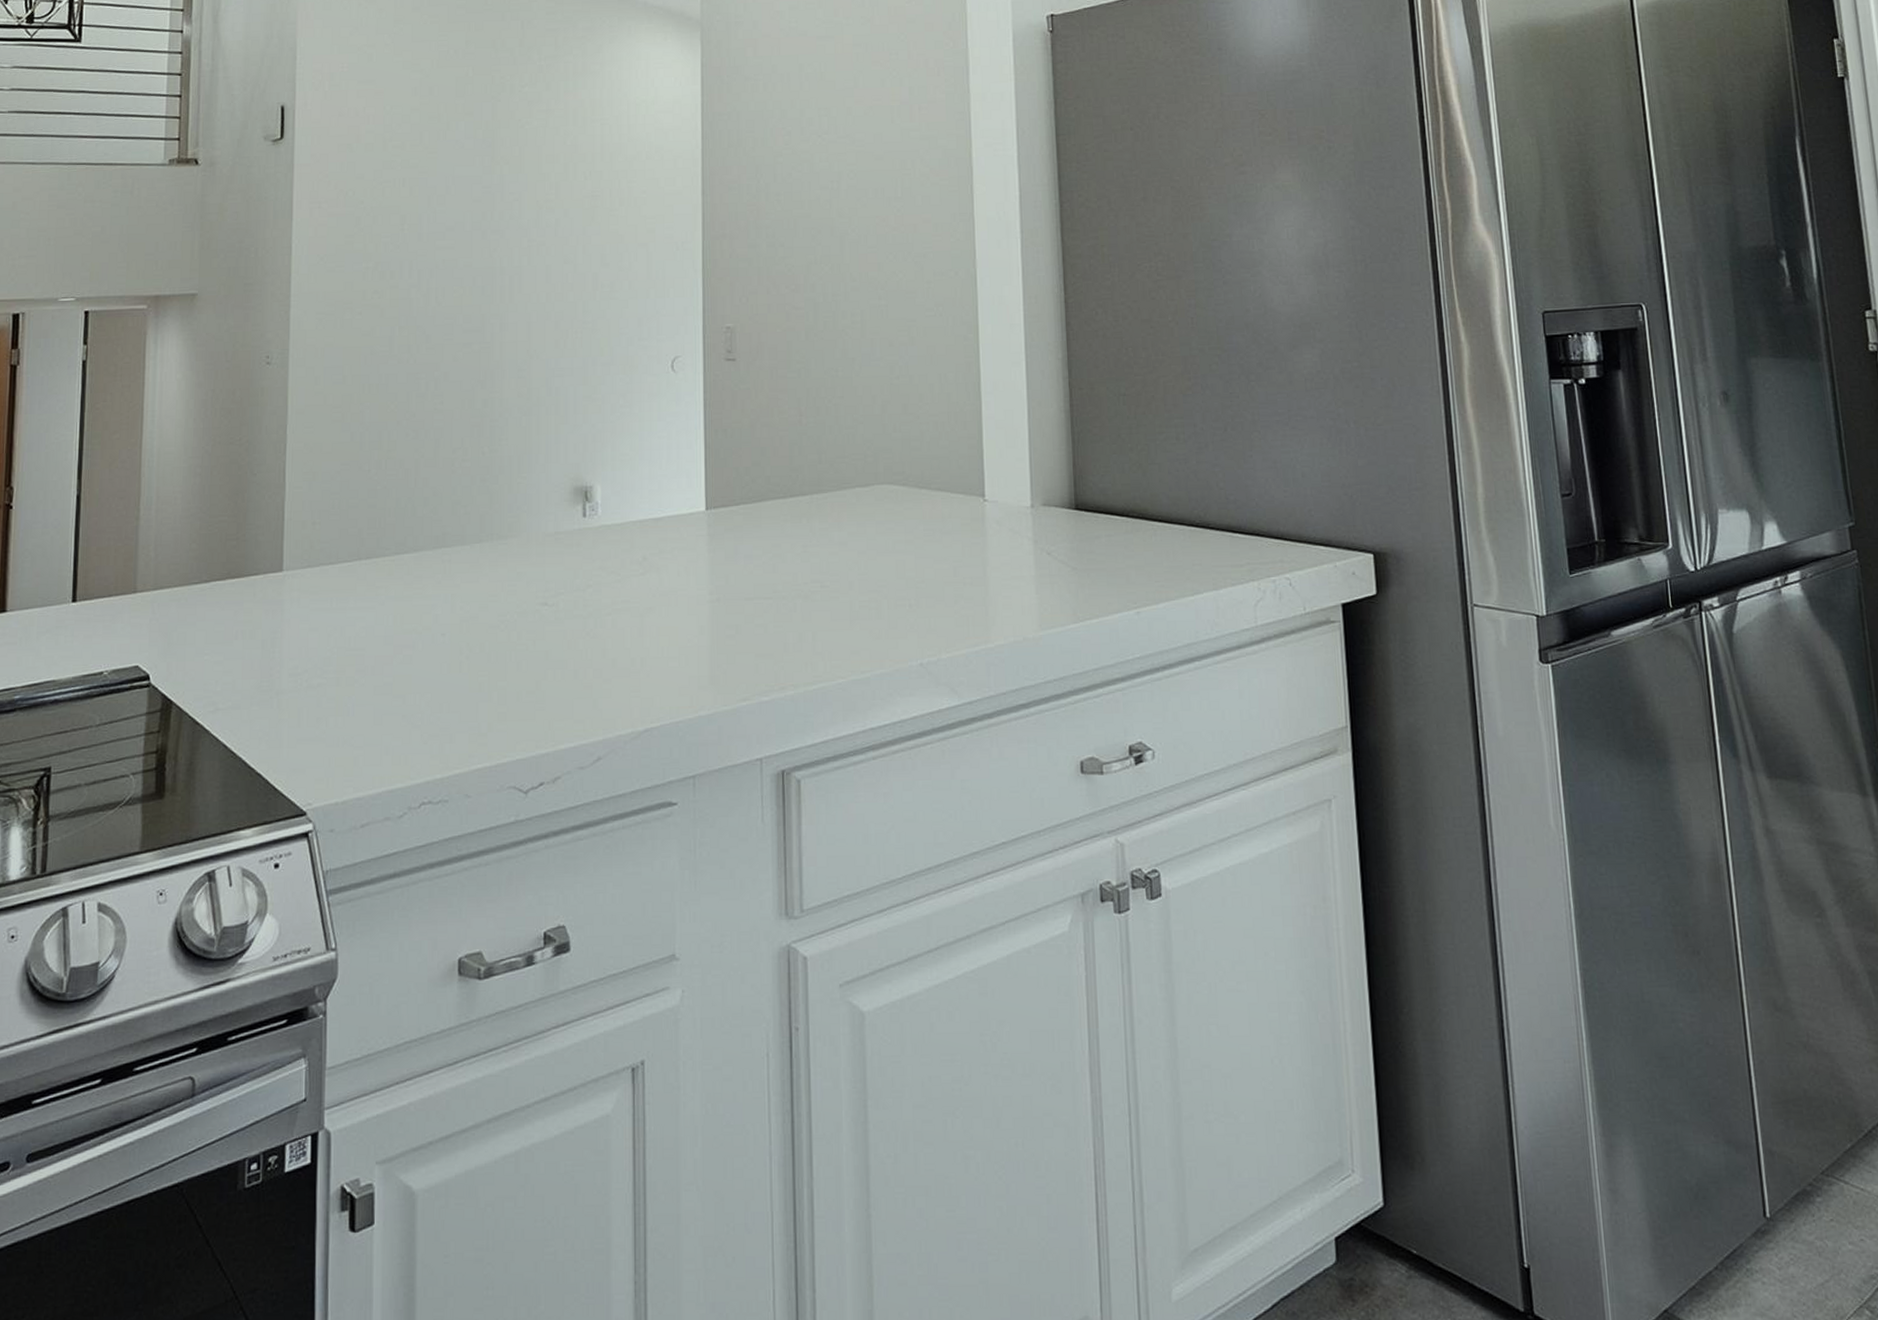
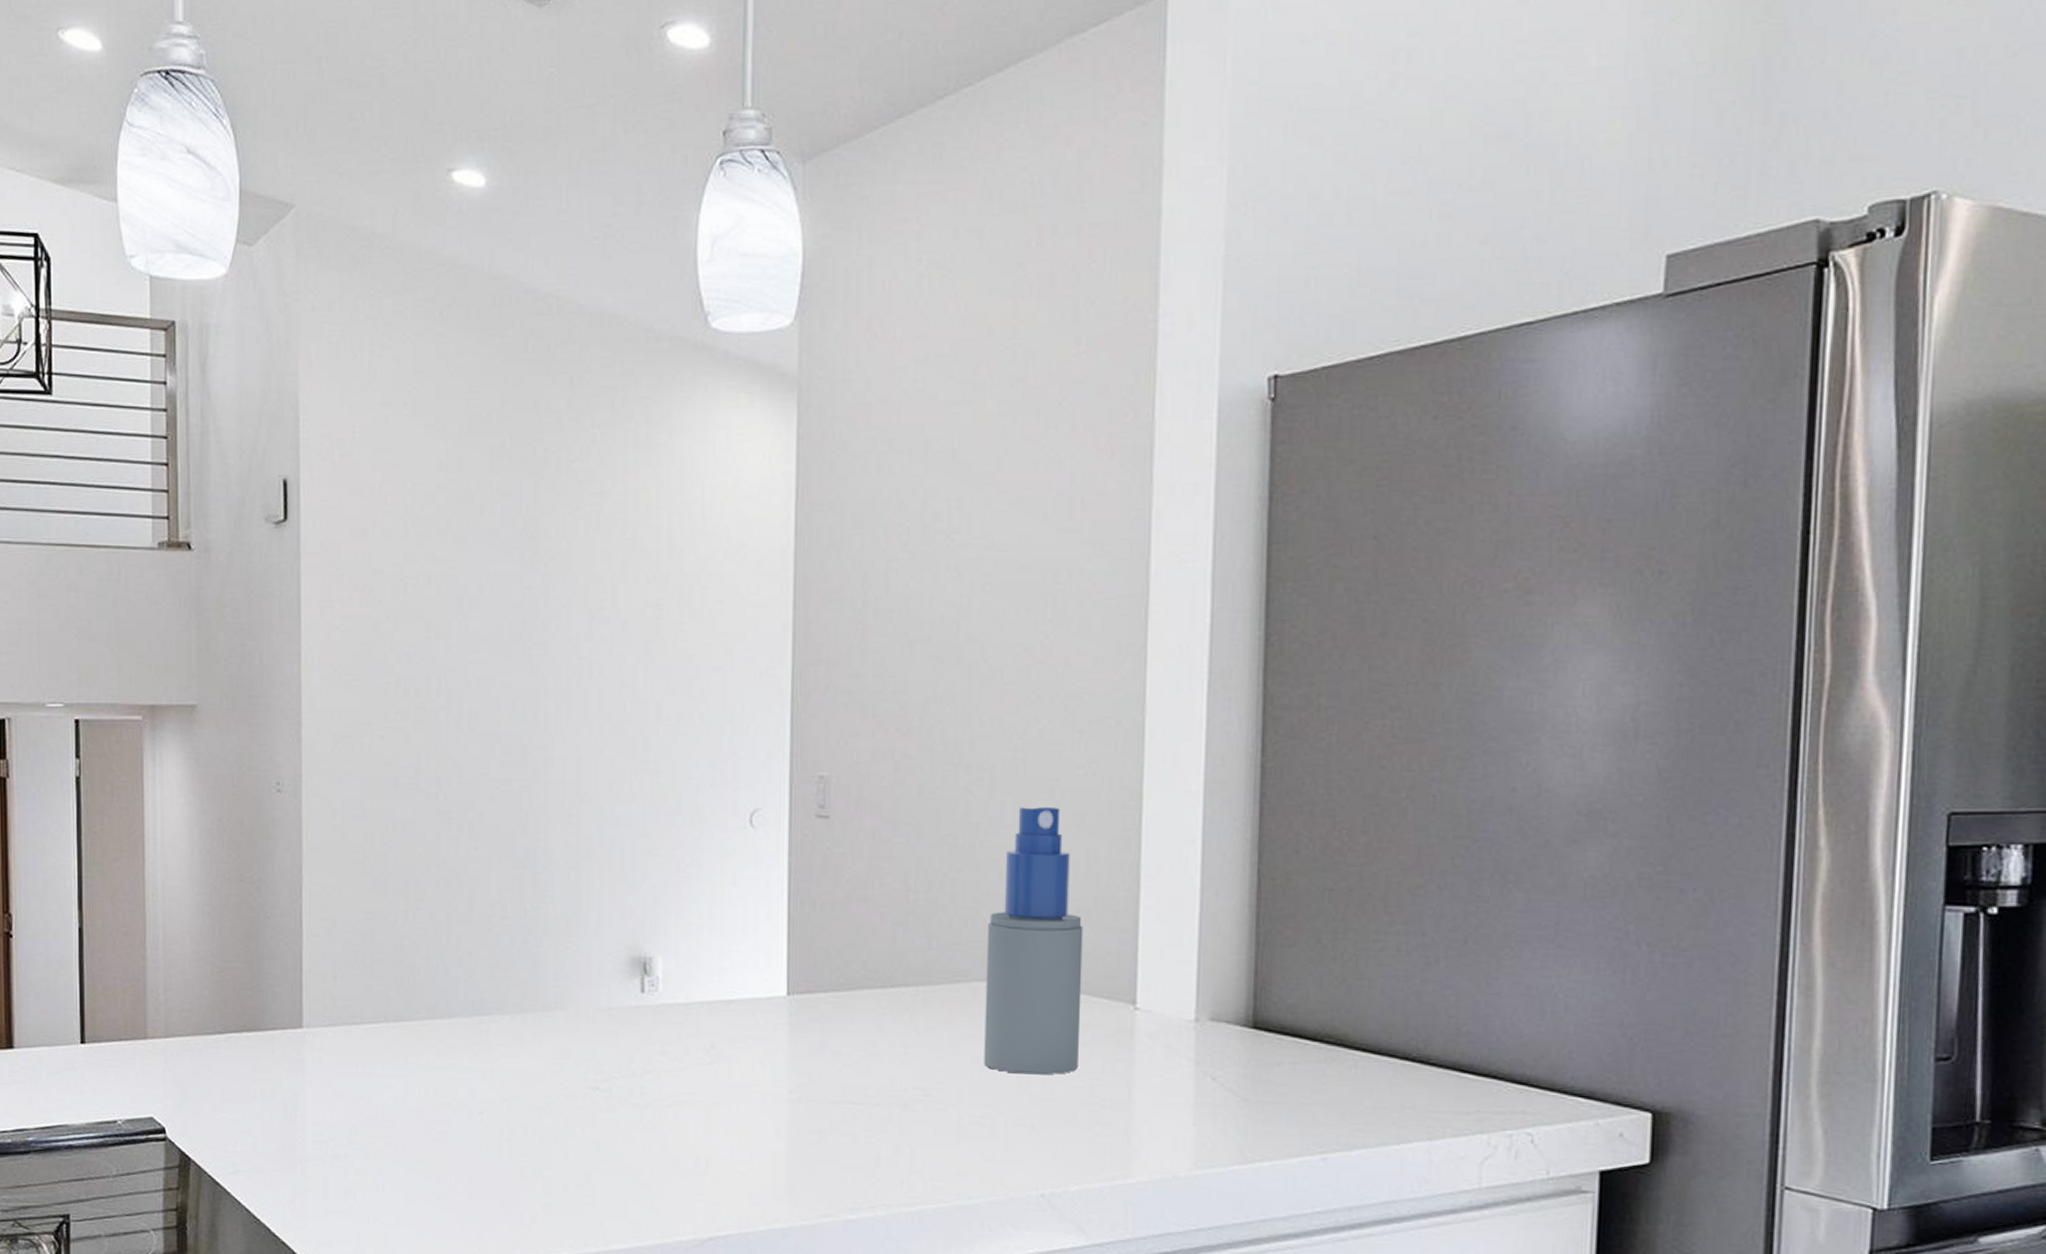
spray bottle: none [865,342,943,562] -> present [984,807,1083,1075]

